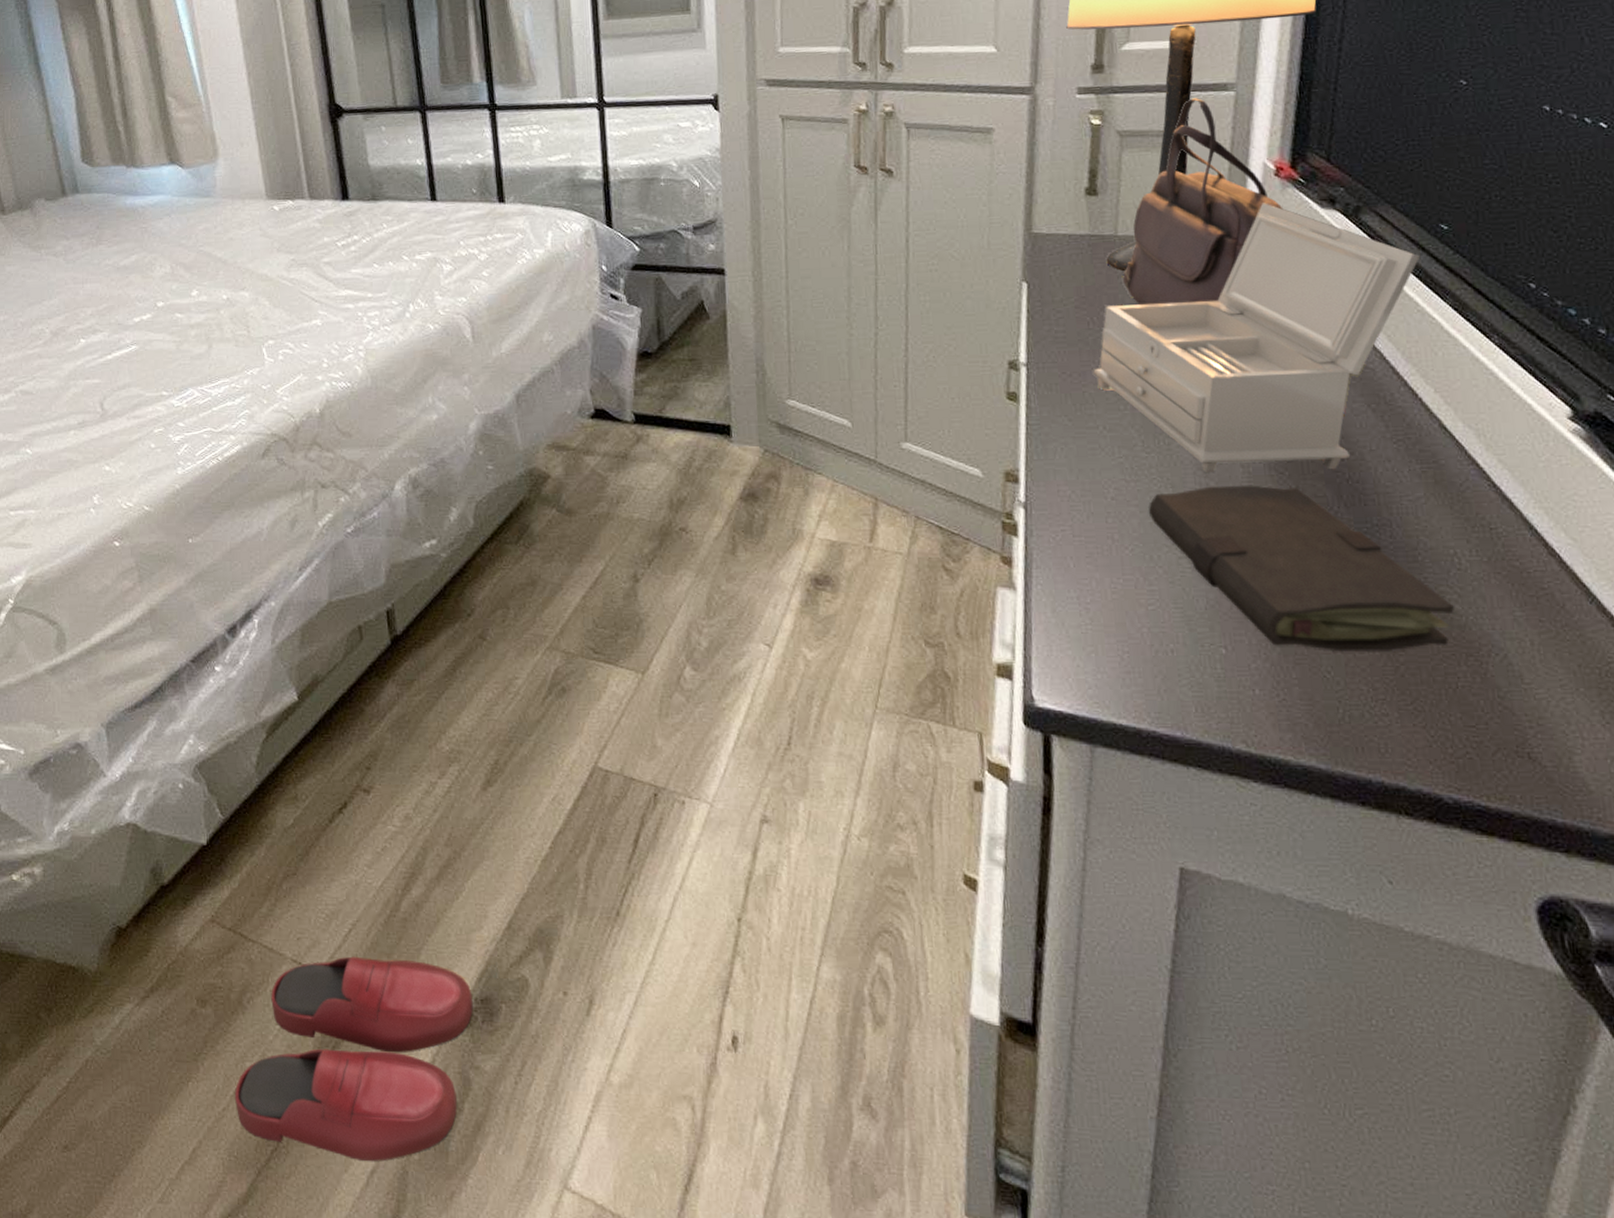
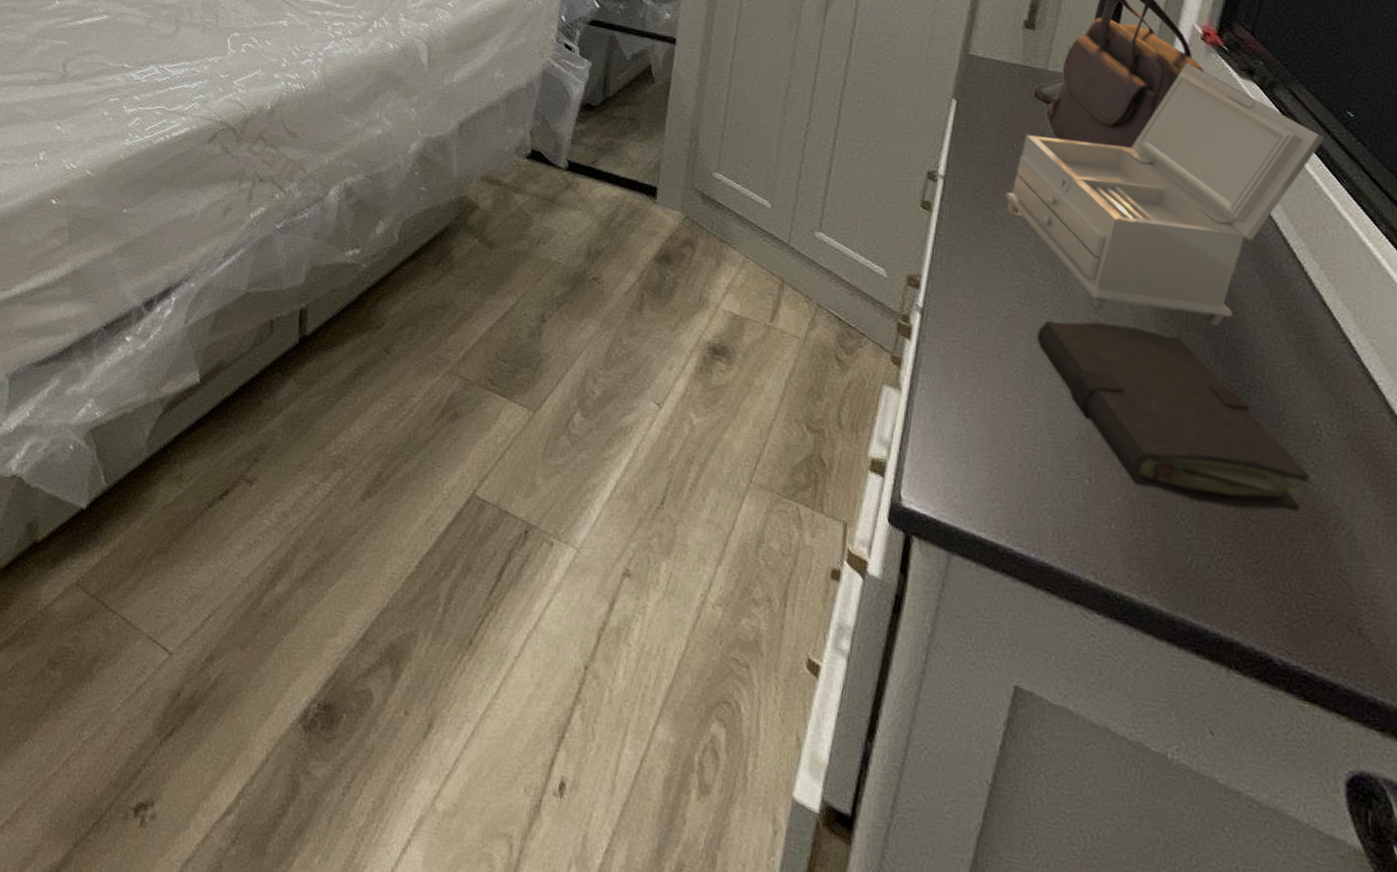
slippers: present [235,956,473,1162] -> none [66,641,317,852]

